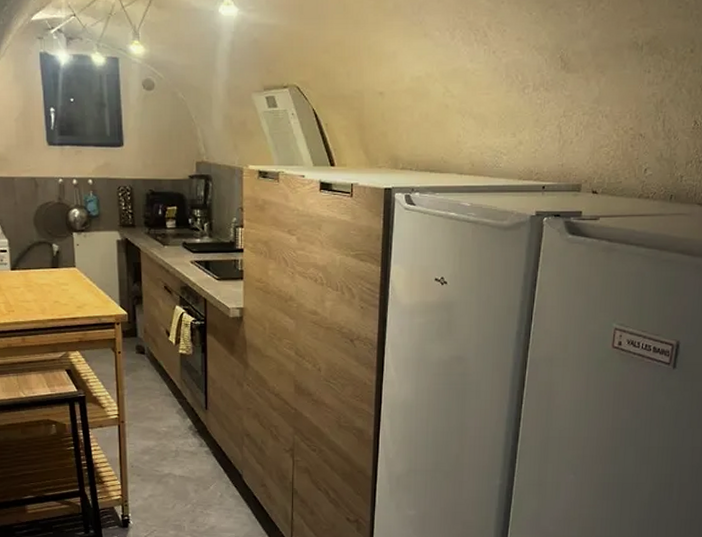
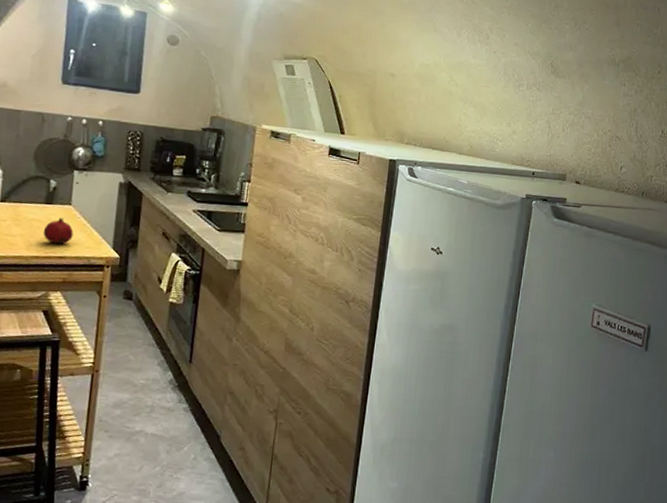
fruit: none [54,280,82,306] -> present [43,217,74,244]

